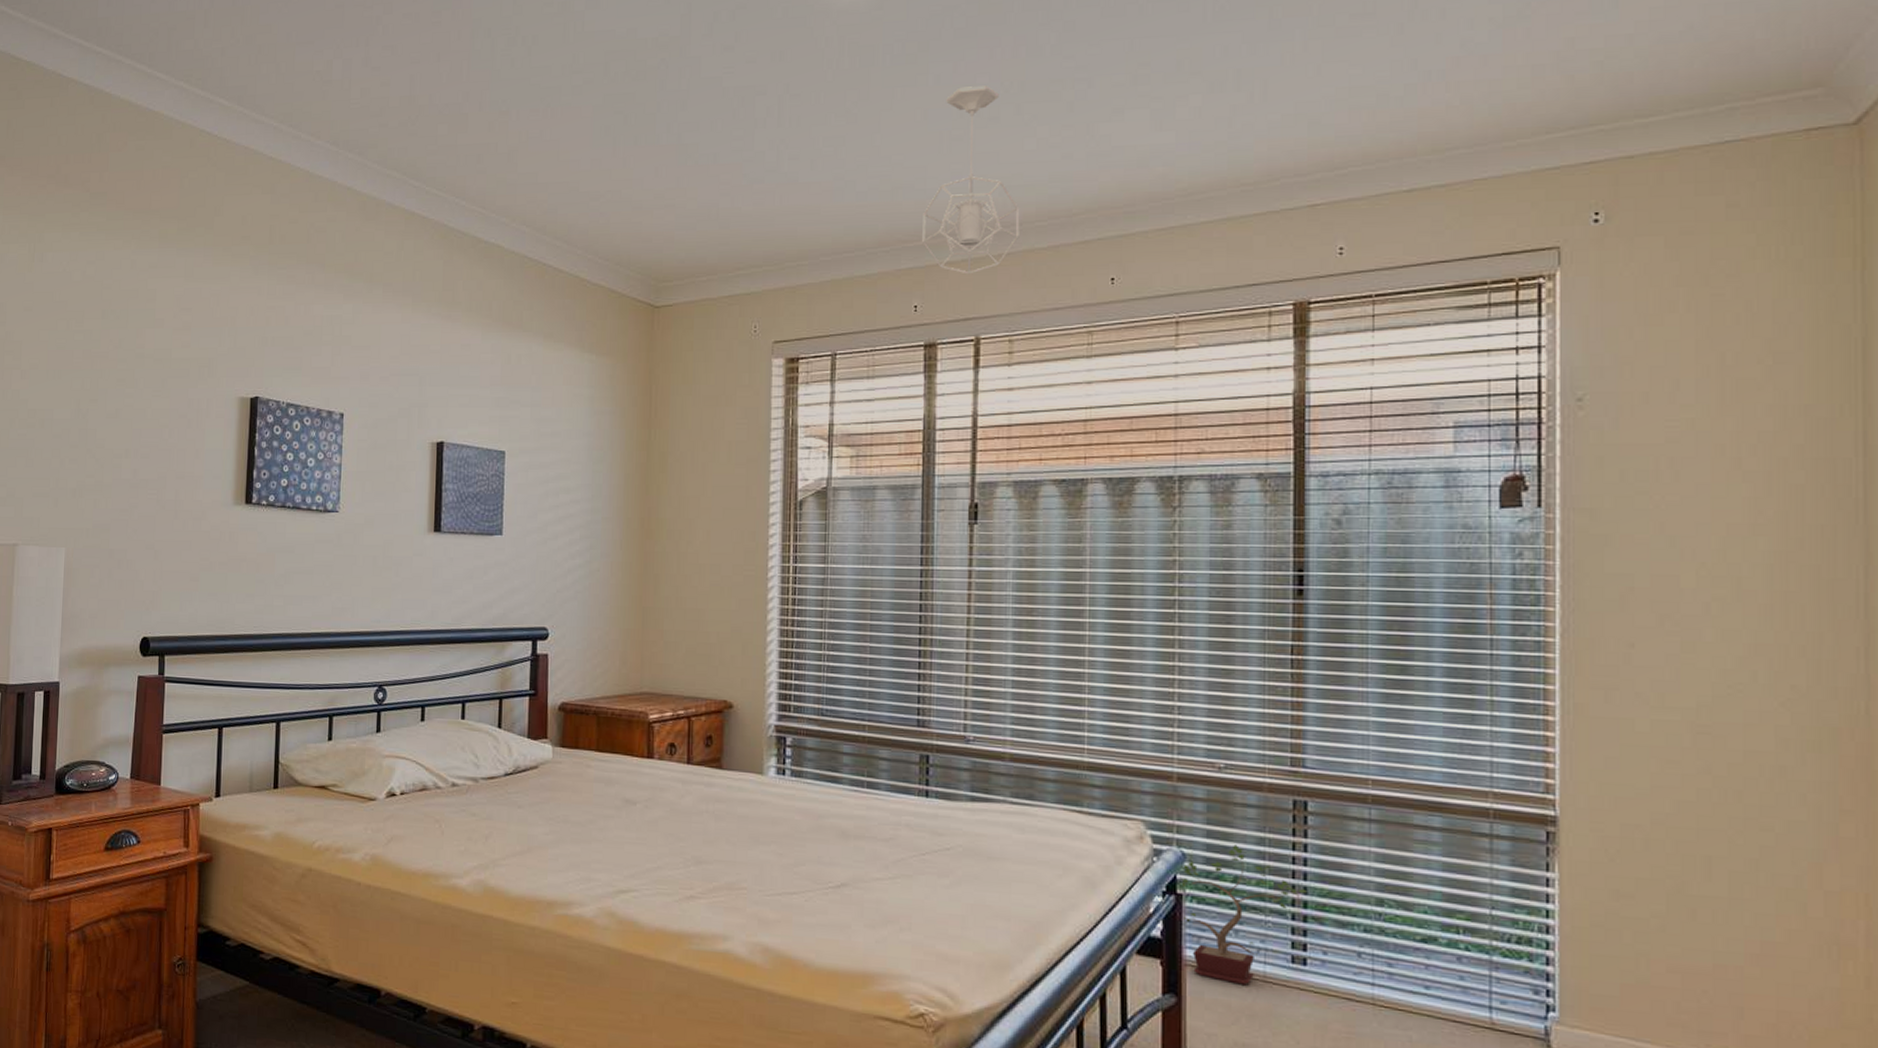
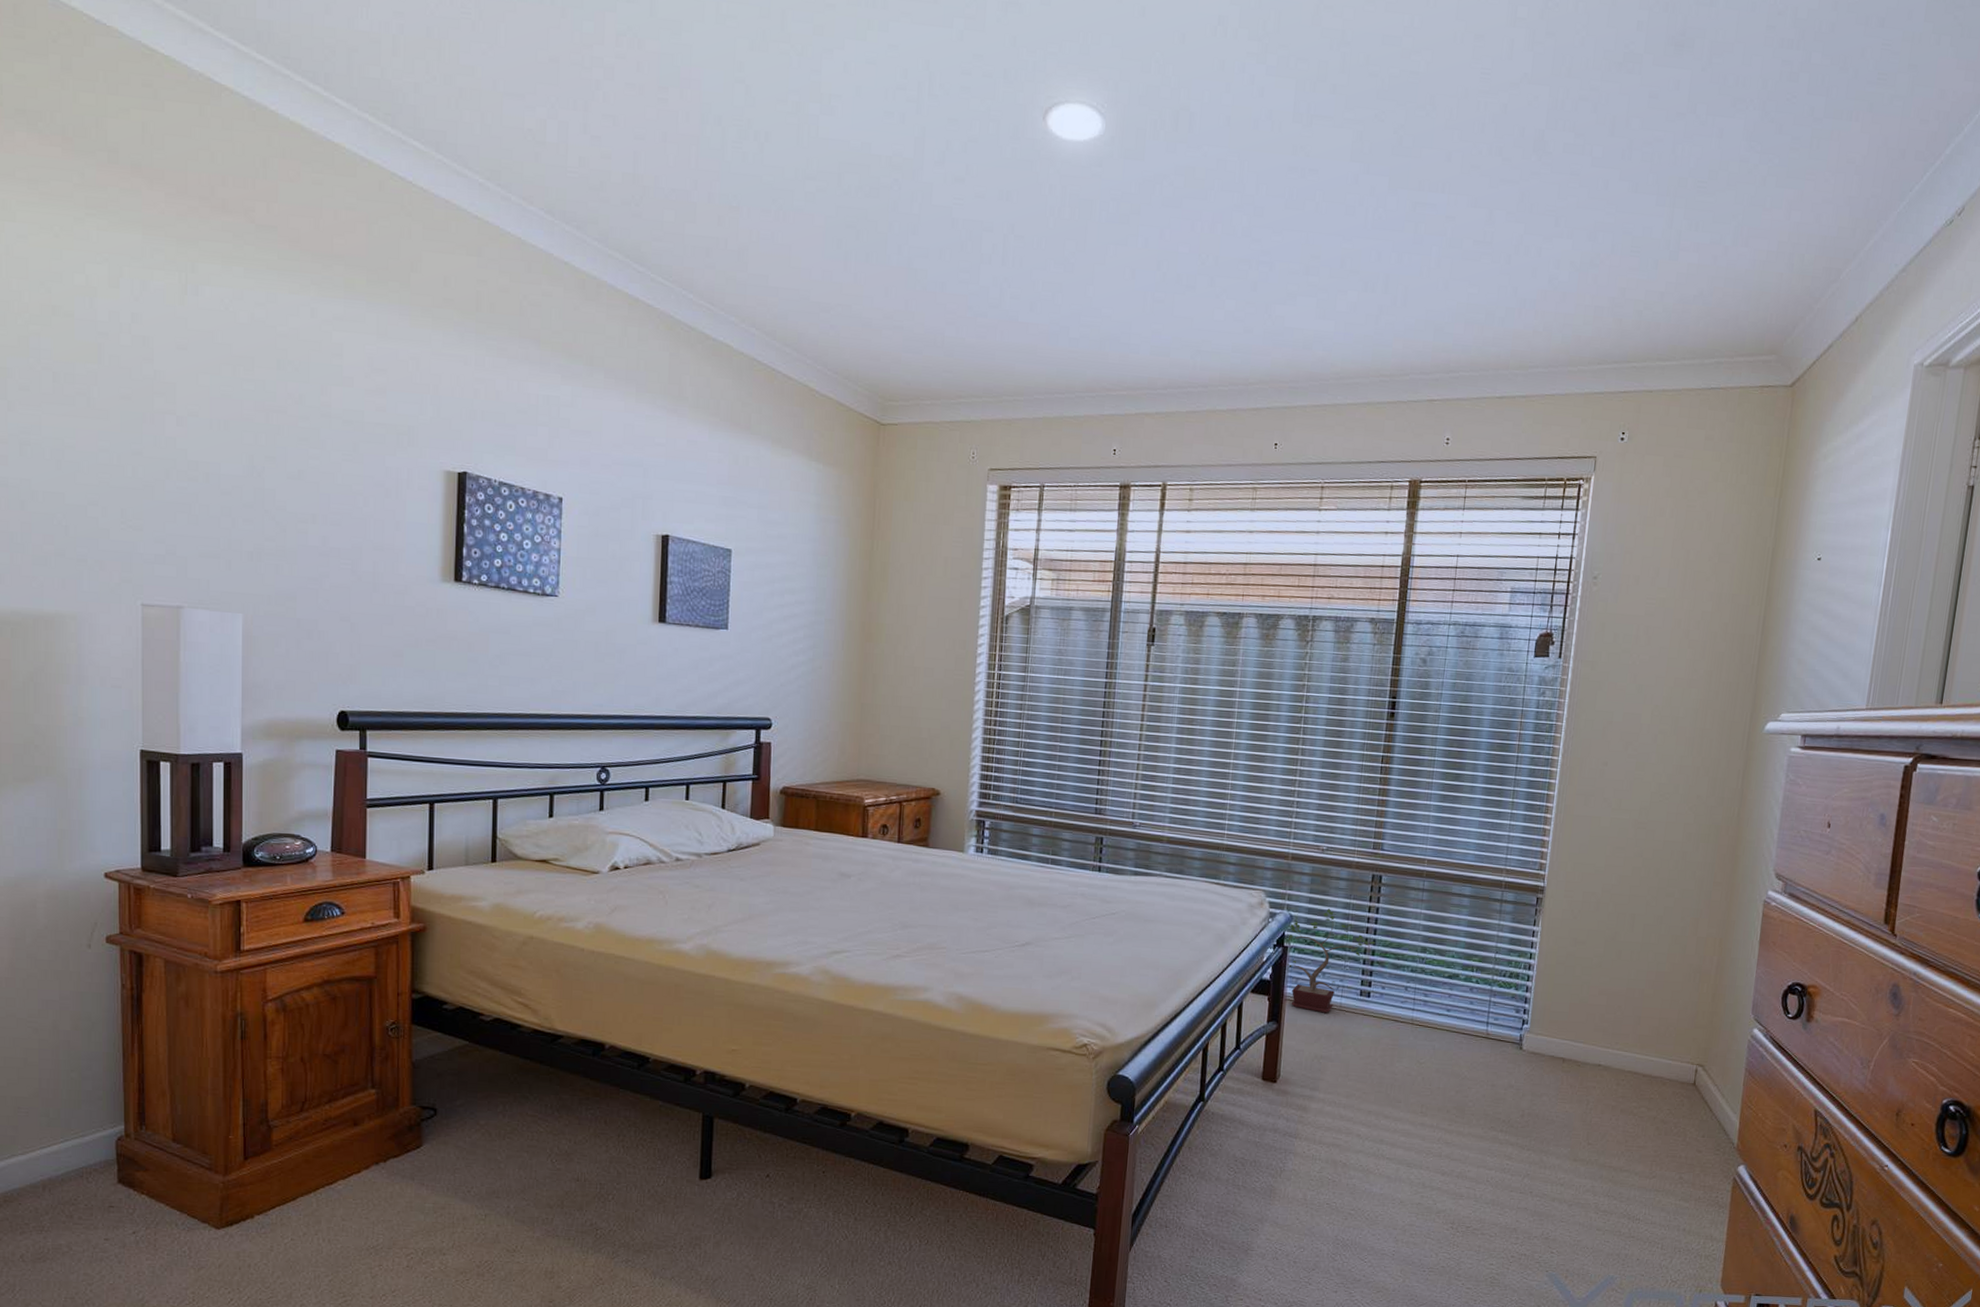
pendant light: present [922,86,1020,275] -> none [1124,253,1207,427]

